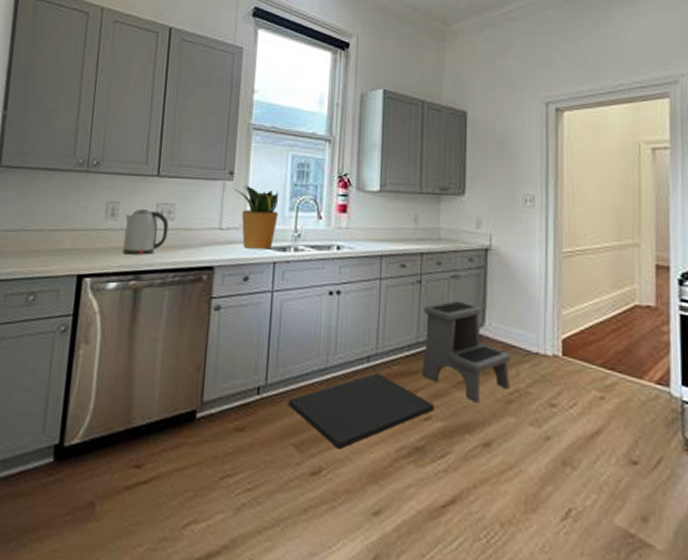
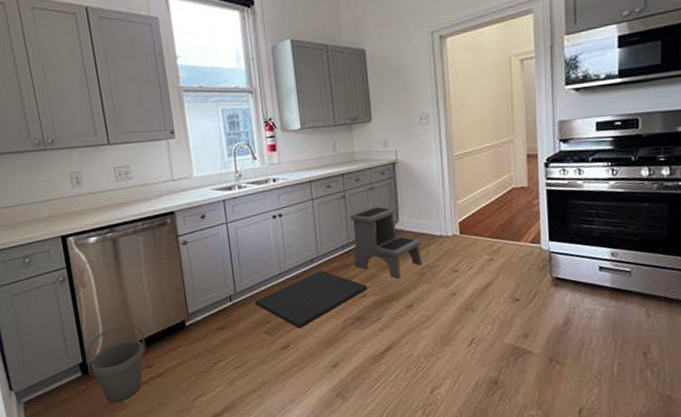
bucket: none [62,400,143,510] -> present [86,323,147,403]
kettle: present [122,210,169,255] -> none [90,174,130,213]
potted plant: present [233,185,279,250] -> none [176,140,220,193]

